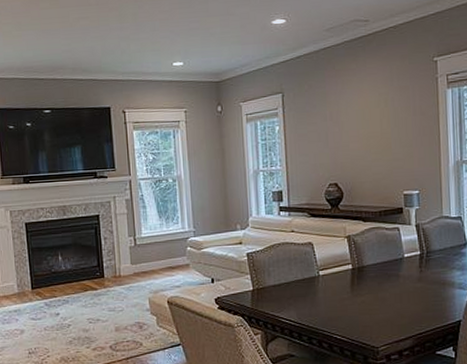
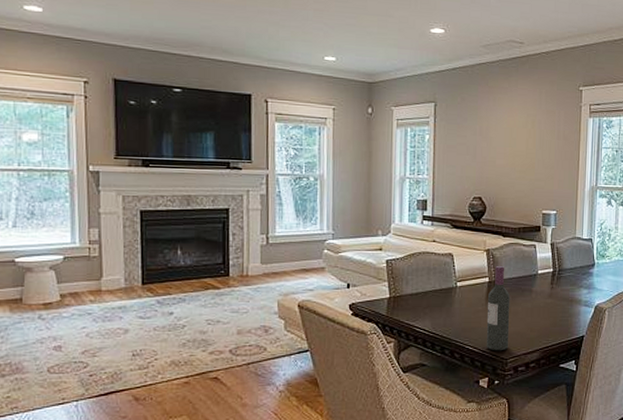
wine bottle: none [353,252,379,340] -> present [486,266,510,351]

